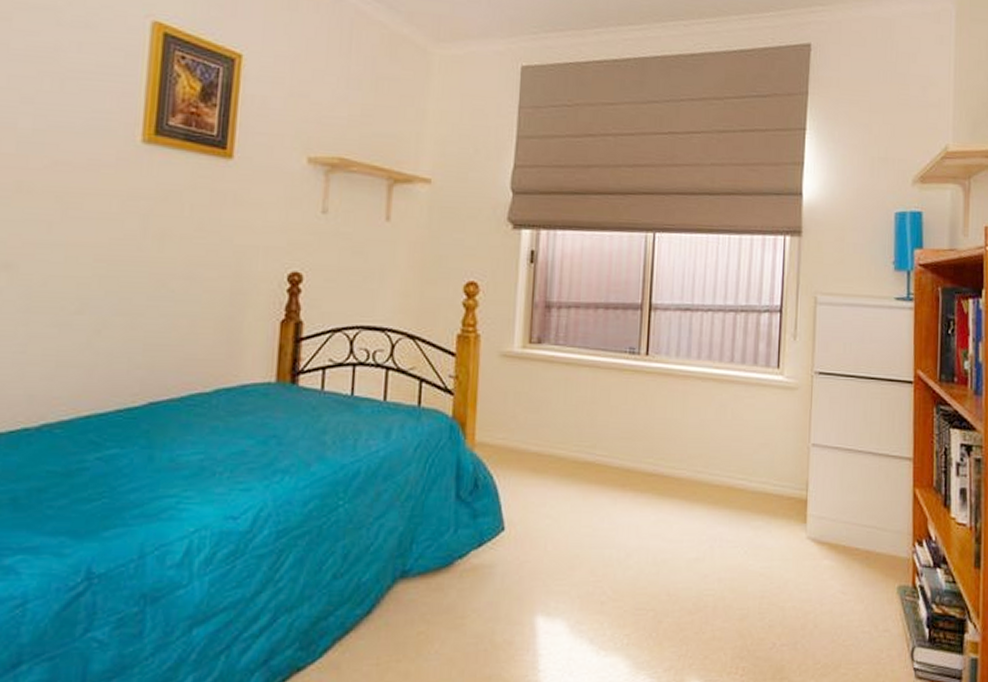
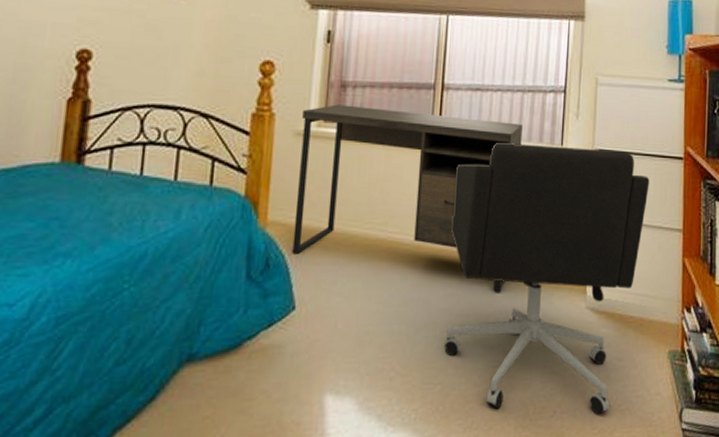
desk: none [500,325,736,520] -> present [292,104,523,293]
office chair: none [655,365,875,650] -> present [443,143,650,415]

